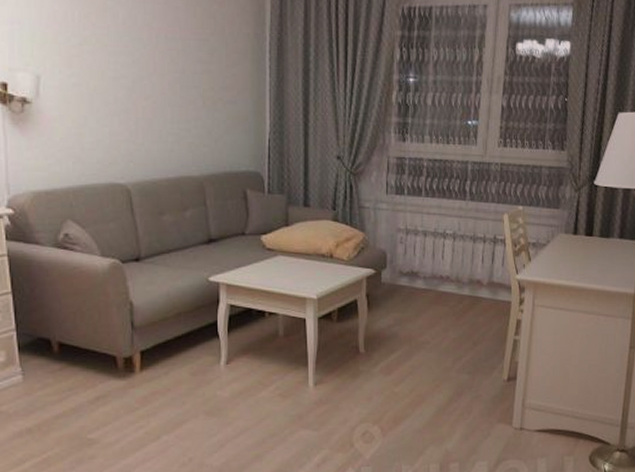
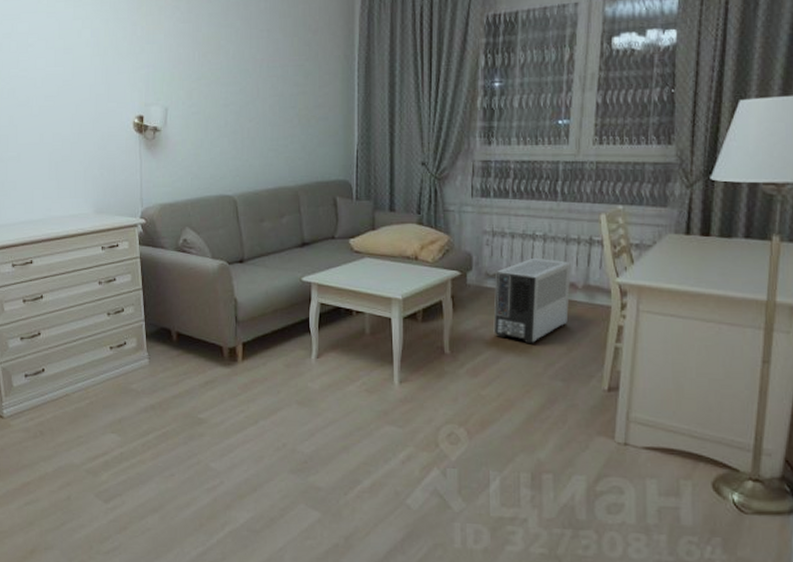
air purifier: none [406,255,477,340] -> present [493,257,571,344]

